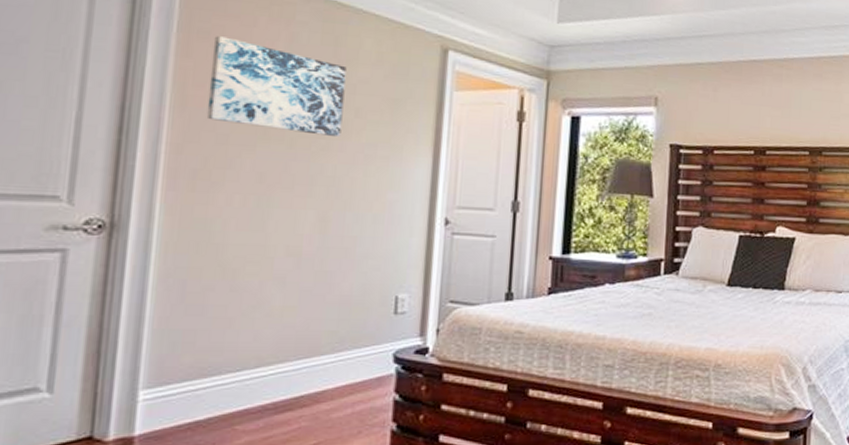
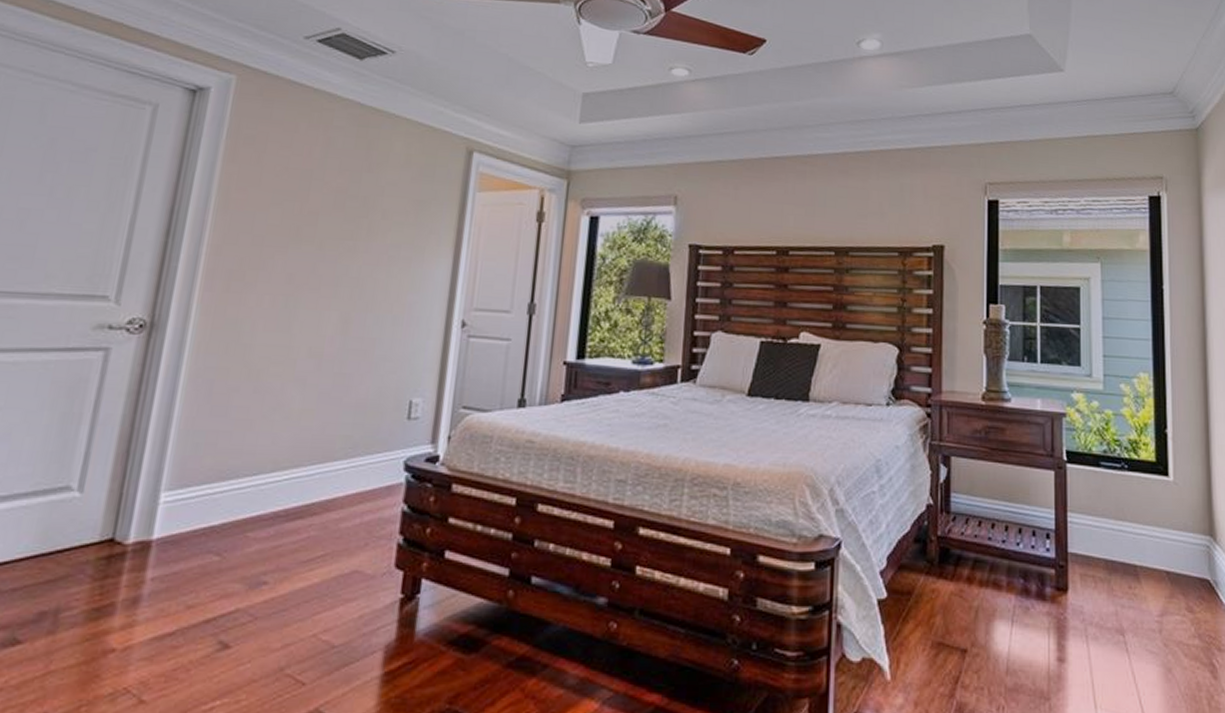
wall art: present [206,36,347,138] -> none [245,142,377,239]

